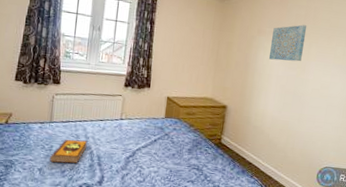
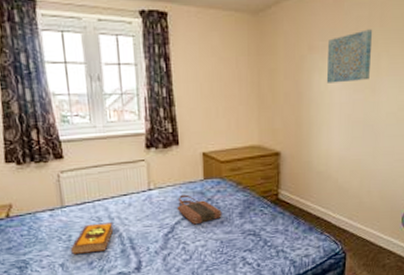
tote bag: none [140,127,175,154] -> present [177,194,222,225]

